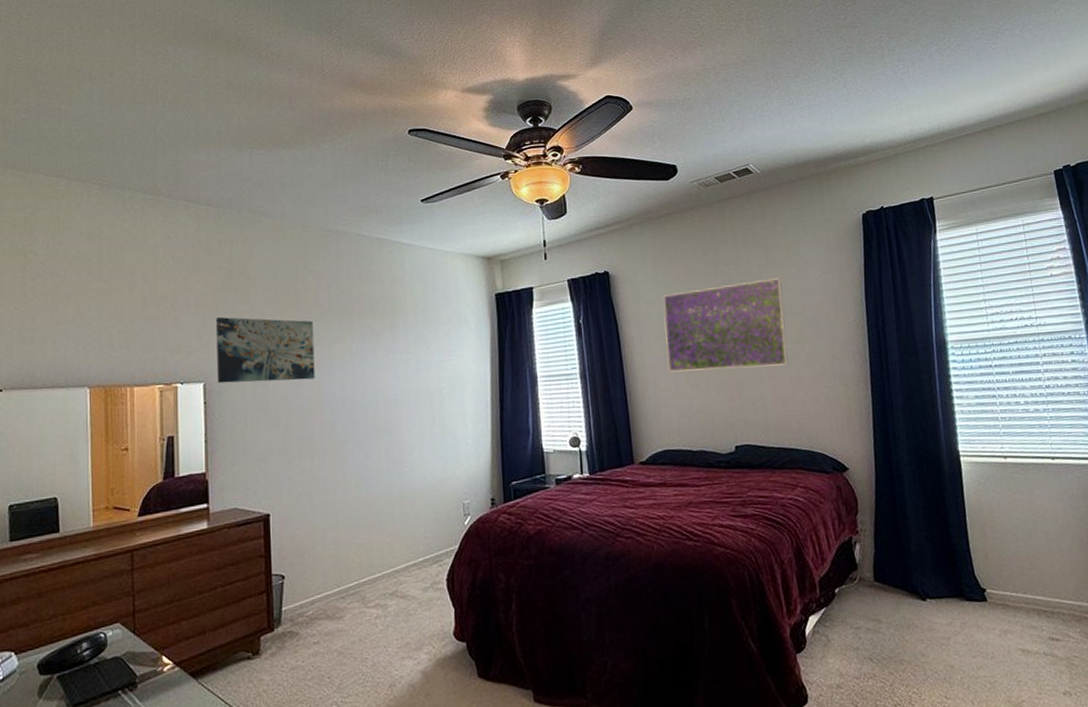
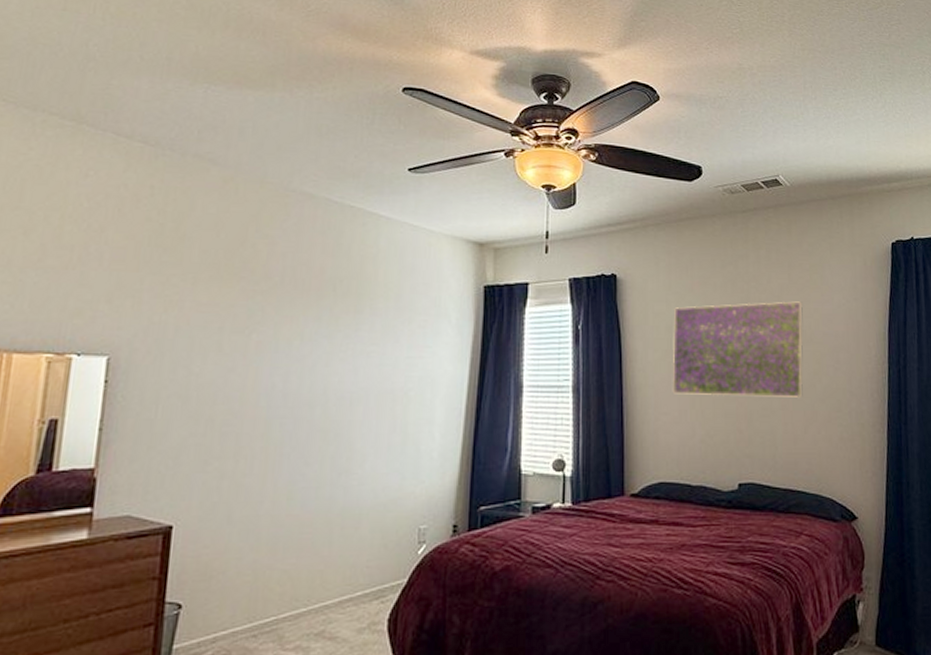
wall art: present [215,316,315,384] -> none [126,277,259,365]

